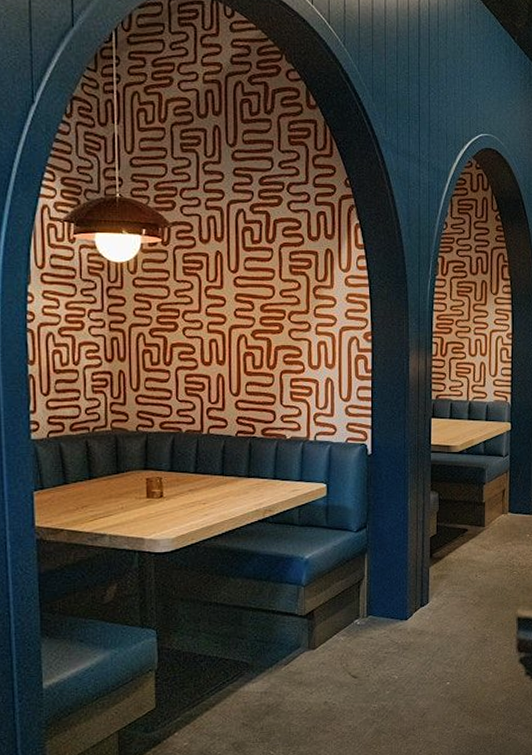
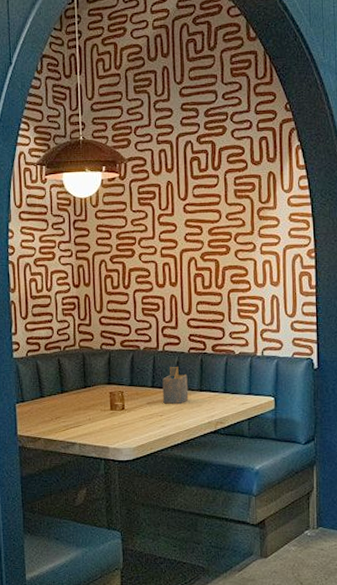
napkin holder: none [206,450,235,492] -> present [162,366,189,405]

